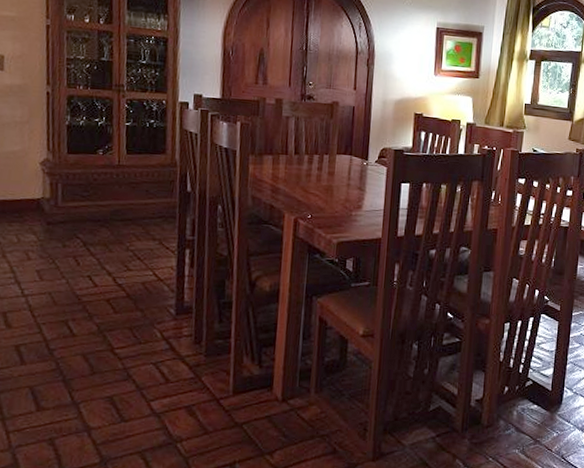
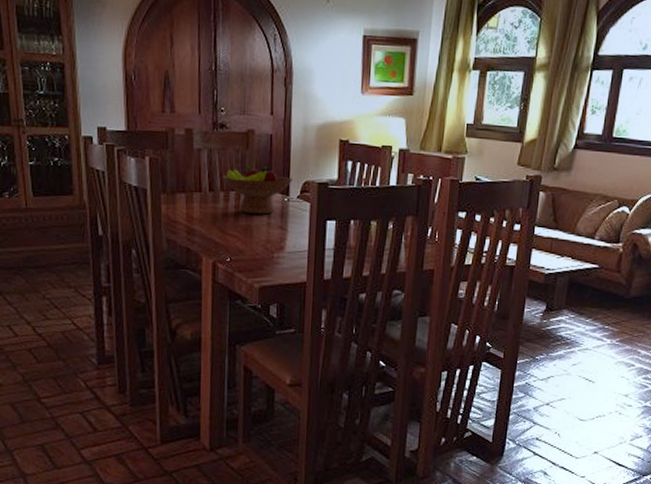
fruit bowl: none [307,133,371,176] -> present [222,165,292,215]

